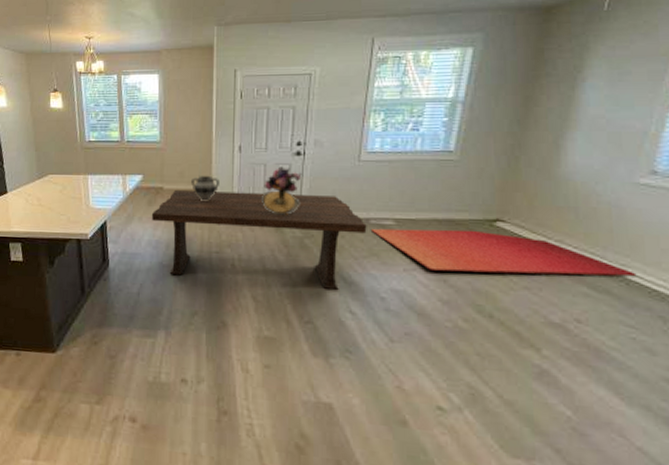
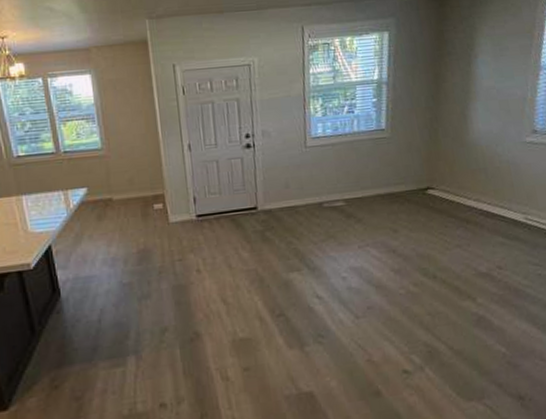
dining table: present [151,189,367,290] -> none [102,184,322,292]
ceramic pot: present [191,175,219,201] -> none [142,179,173,208]
bouquet: present [262,166,302,216] -> none [218,161,257,213]
rug: present [370,228,637,277] -> none [324,200,535,244]

